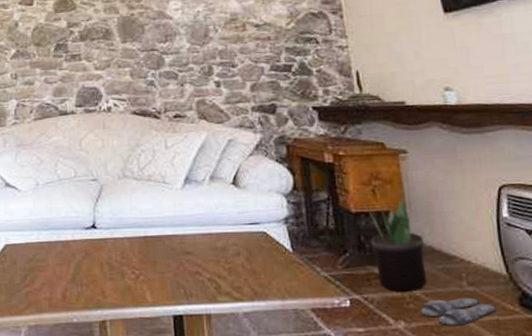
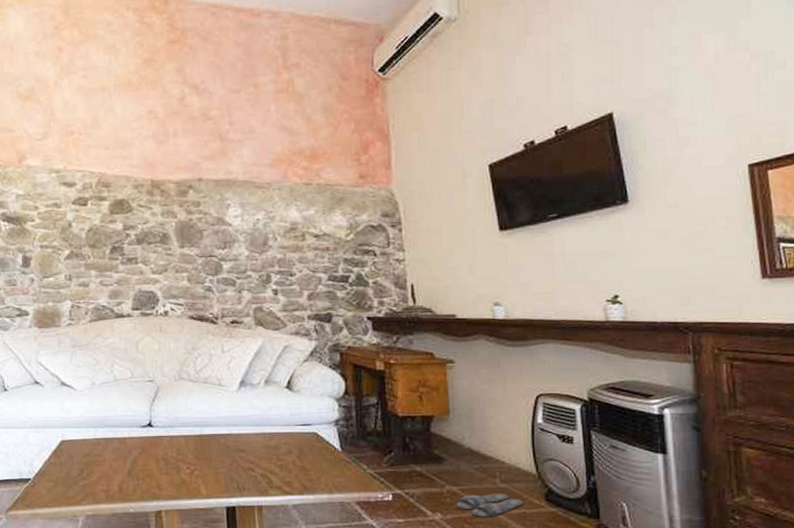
planter: present [365,197,426,292] -> none [412,403,463,488]

